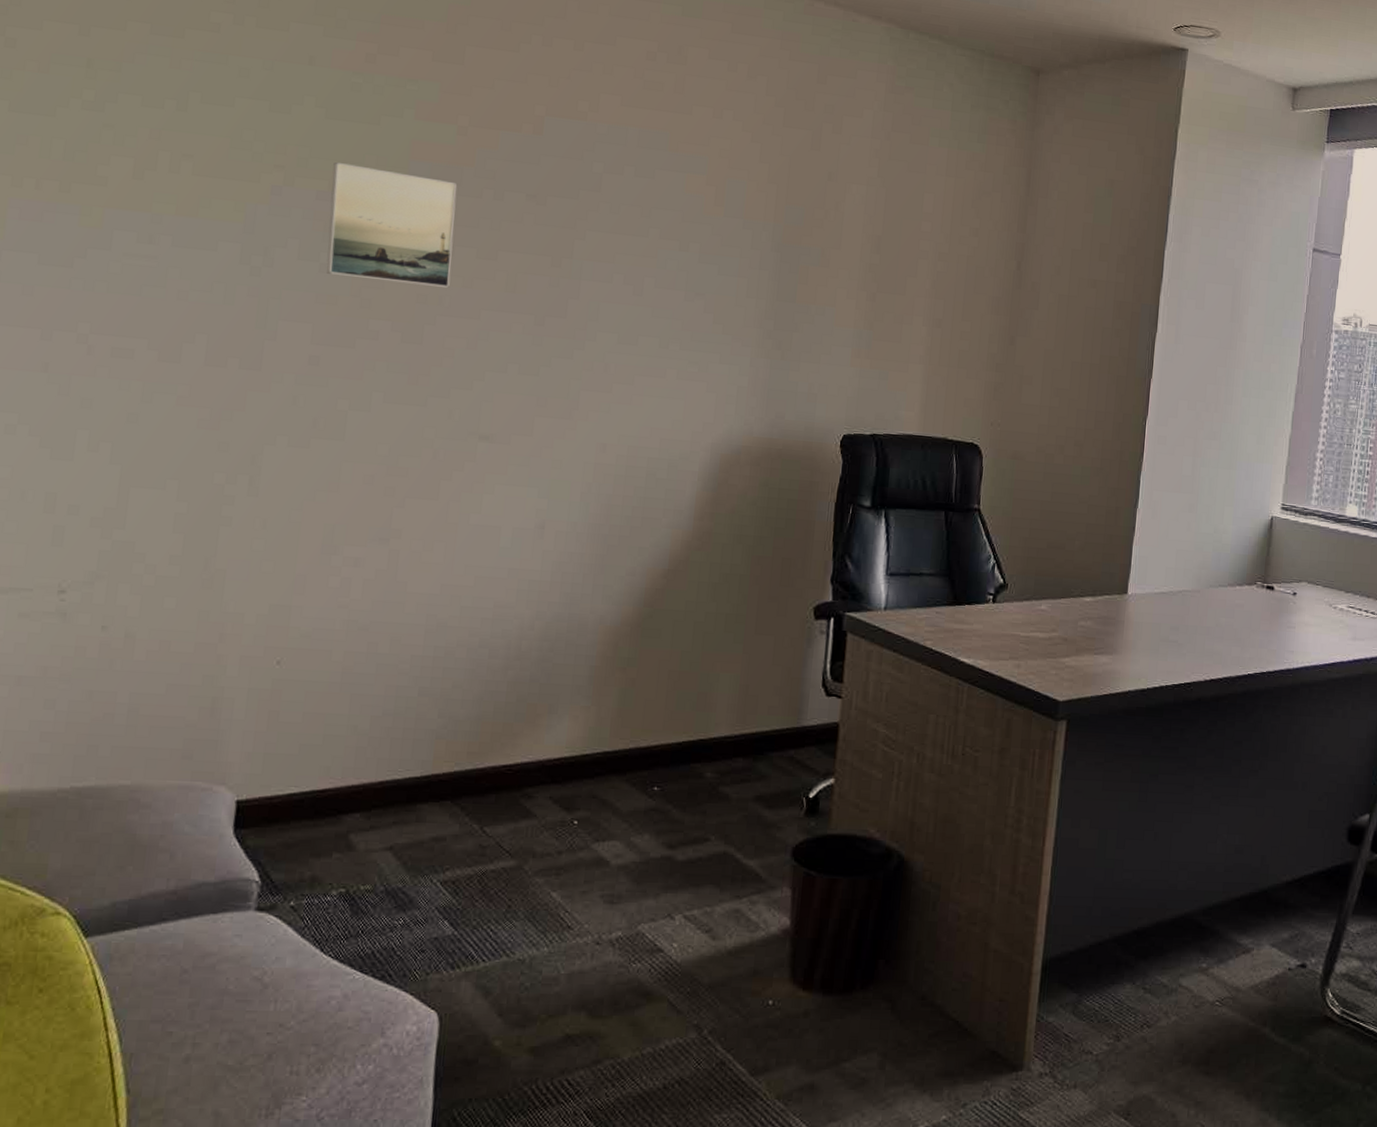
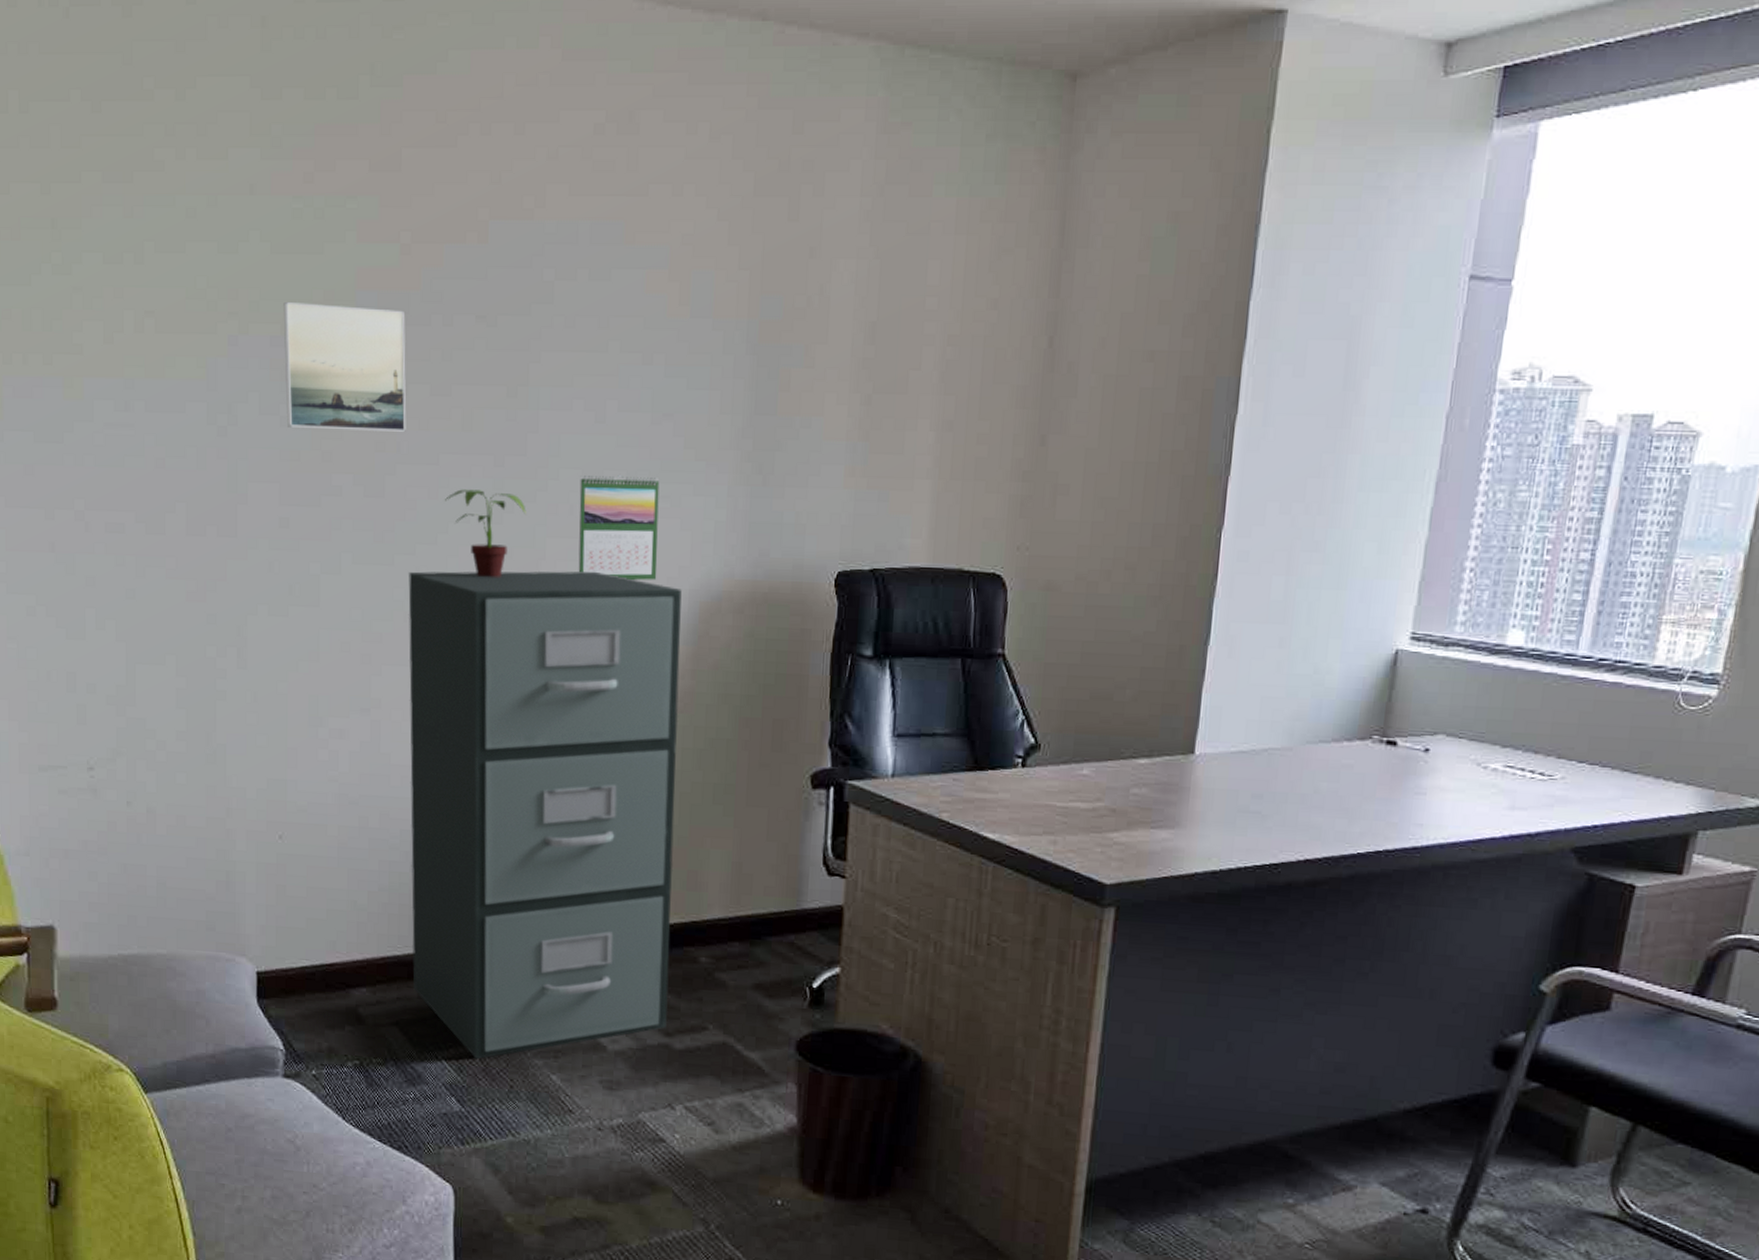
filing cabinet: none [411,413,705,881] -> present [408,571,682,1060]
potted plant: none [483,342,563,423] -> present [445,489,526,578]
calendar: none [609,339,690,434] -> present [578,475,660,580]

